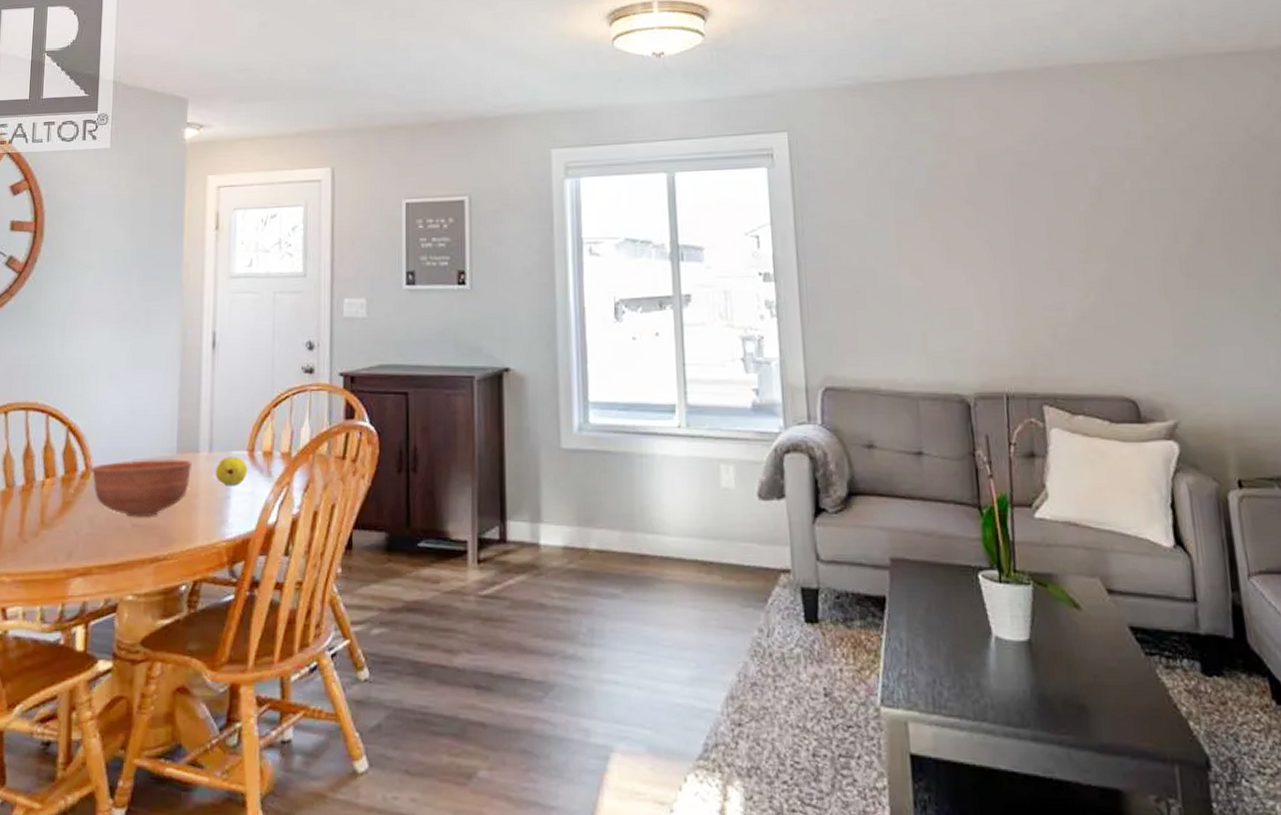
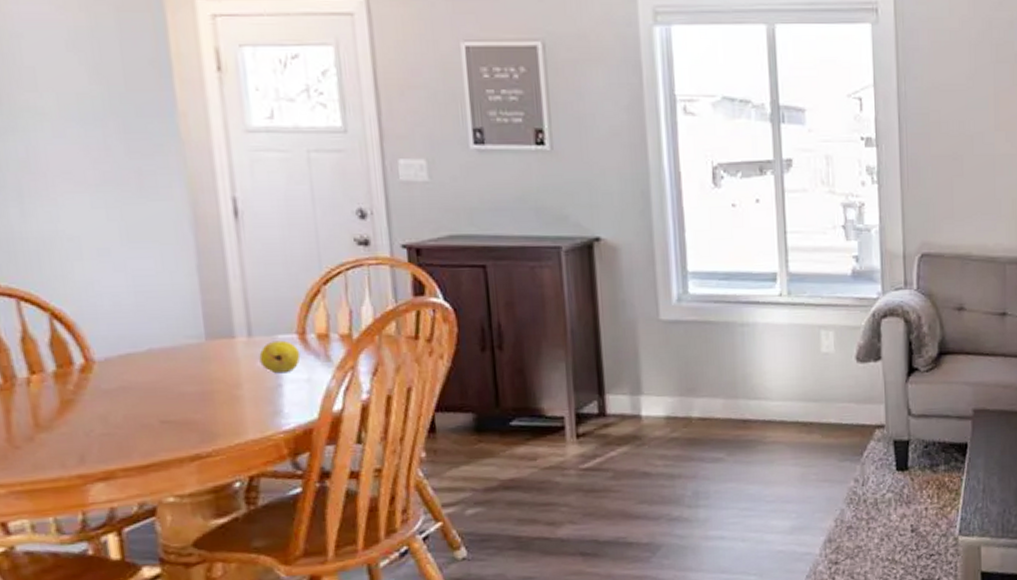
bowl: present [91,459,193,518] -> none [92,346,229,414]

